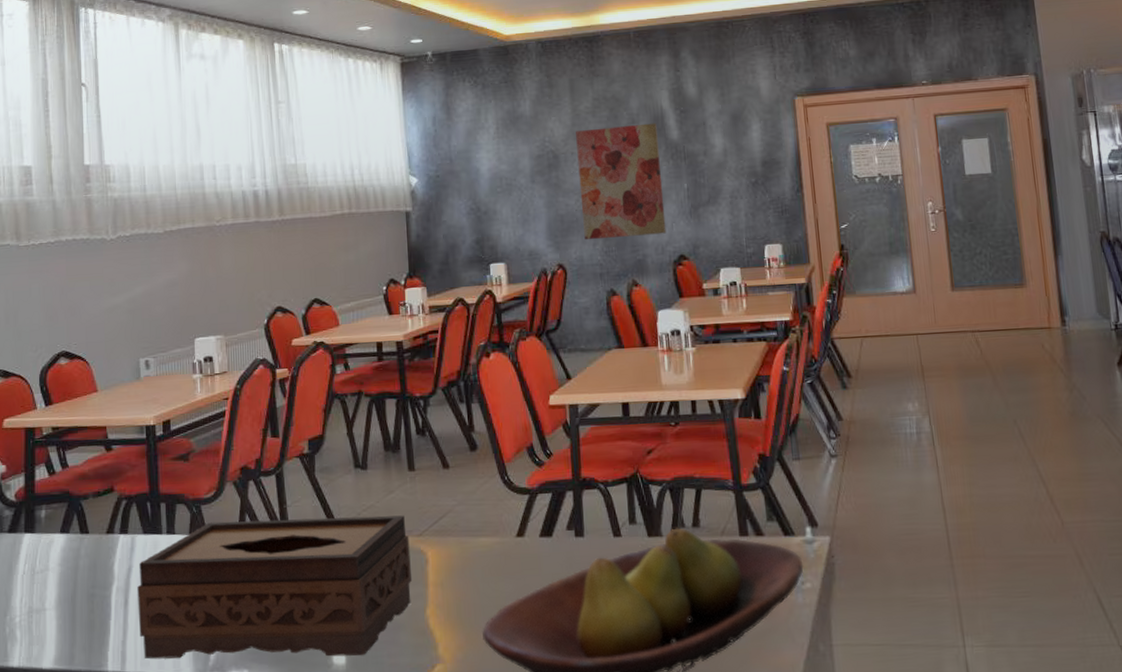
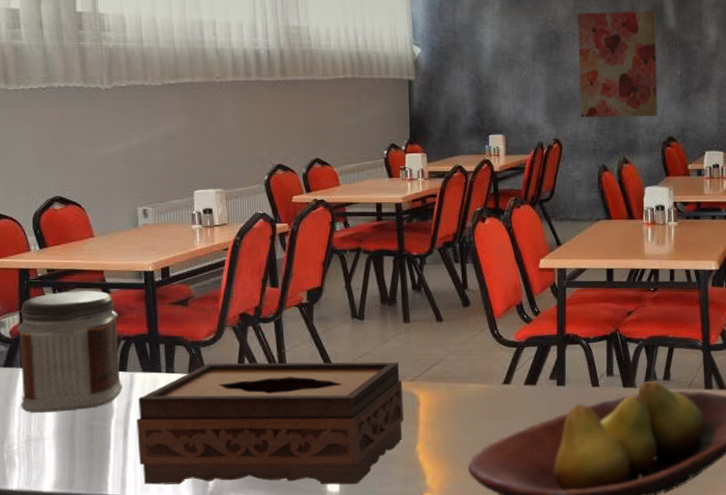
jar: none [21,448,123,582] -> present [17,290,122,413]

